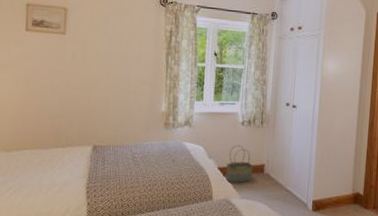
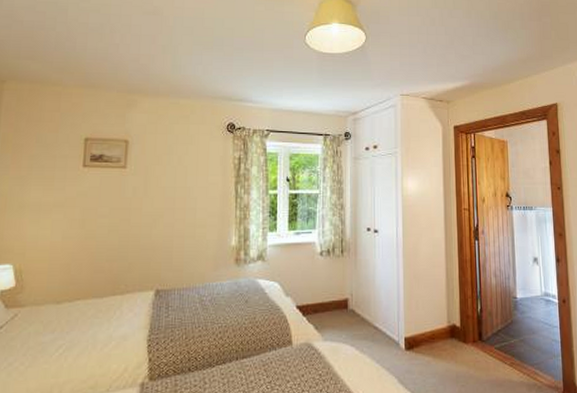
basket: present [225,145,254,183] -> none [305,278,336,323]

